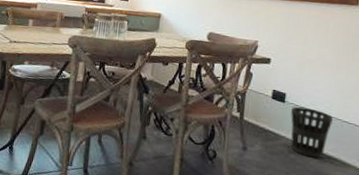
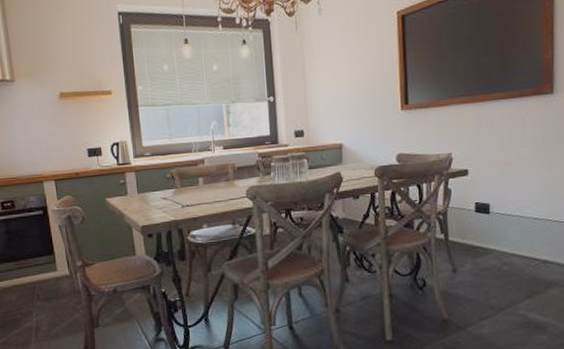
wastebasket: present [290,106,333,159] -> none [498,214,542,266]

